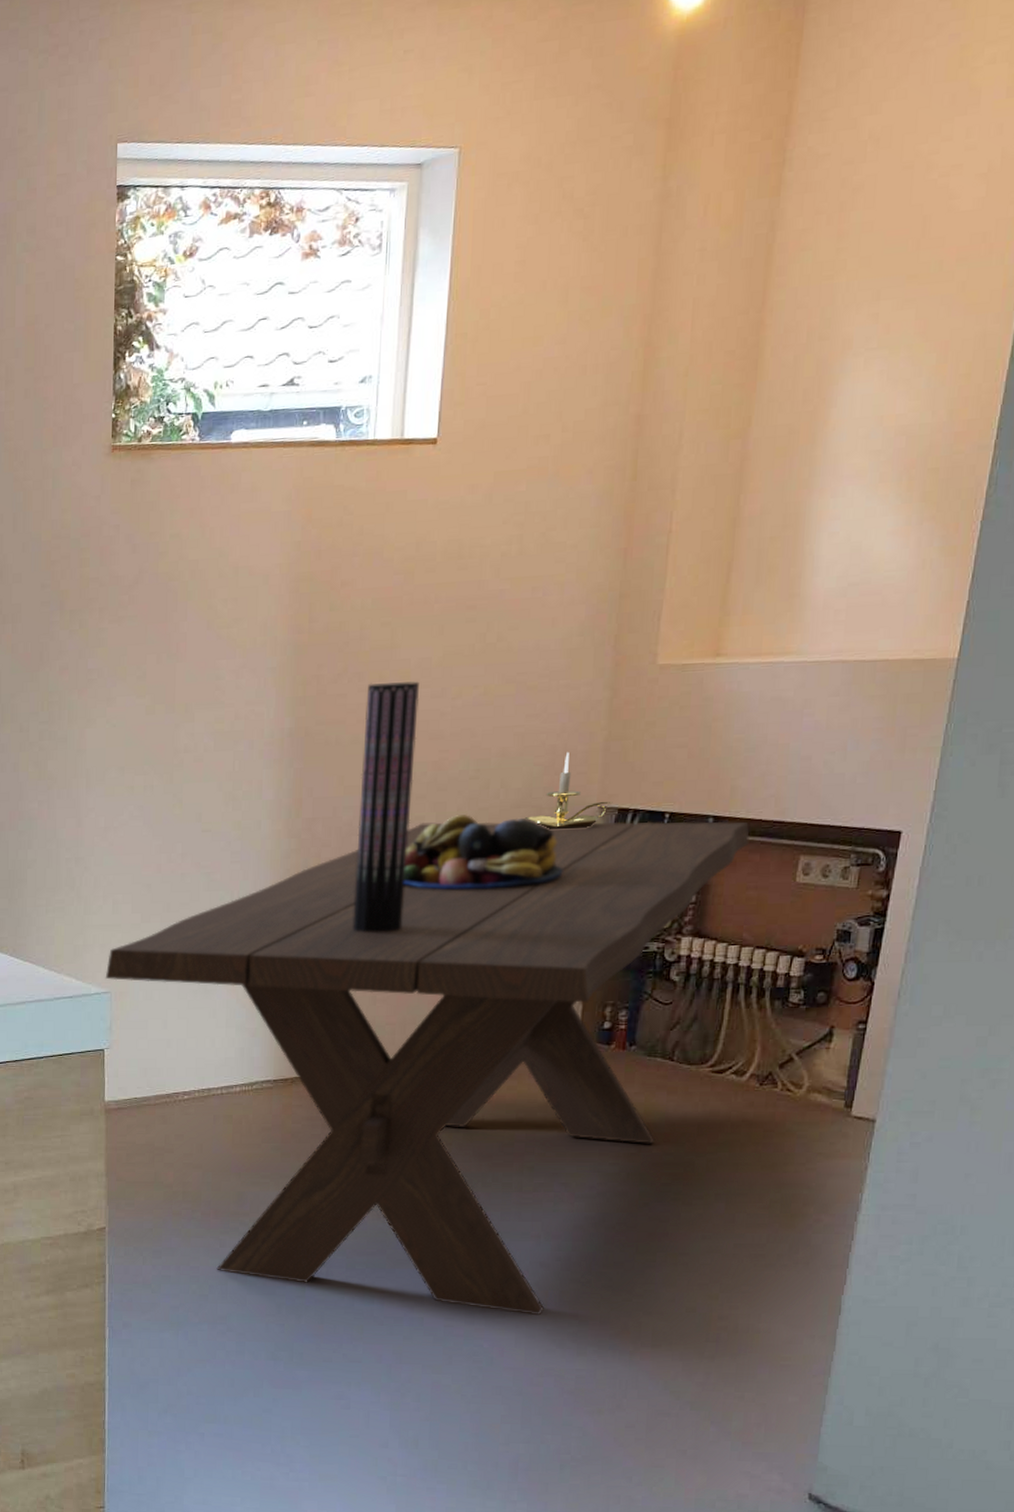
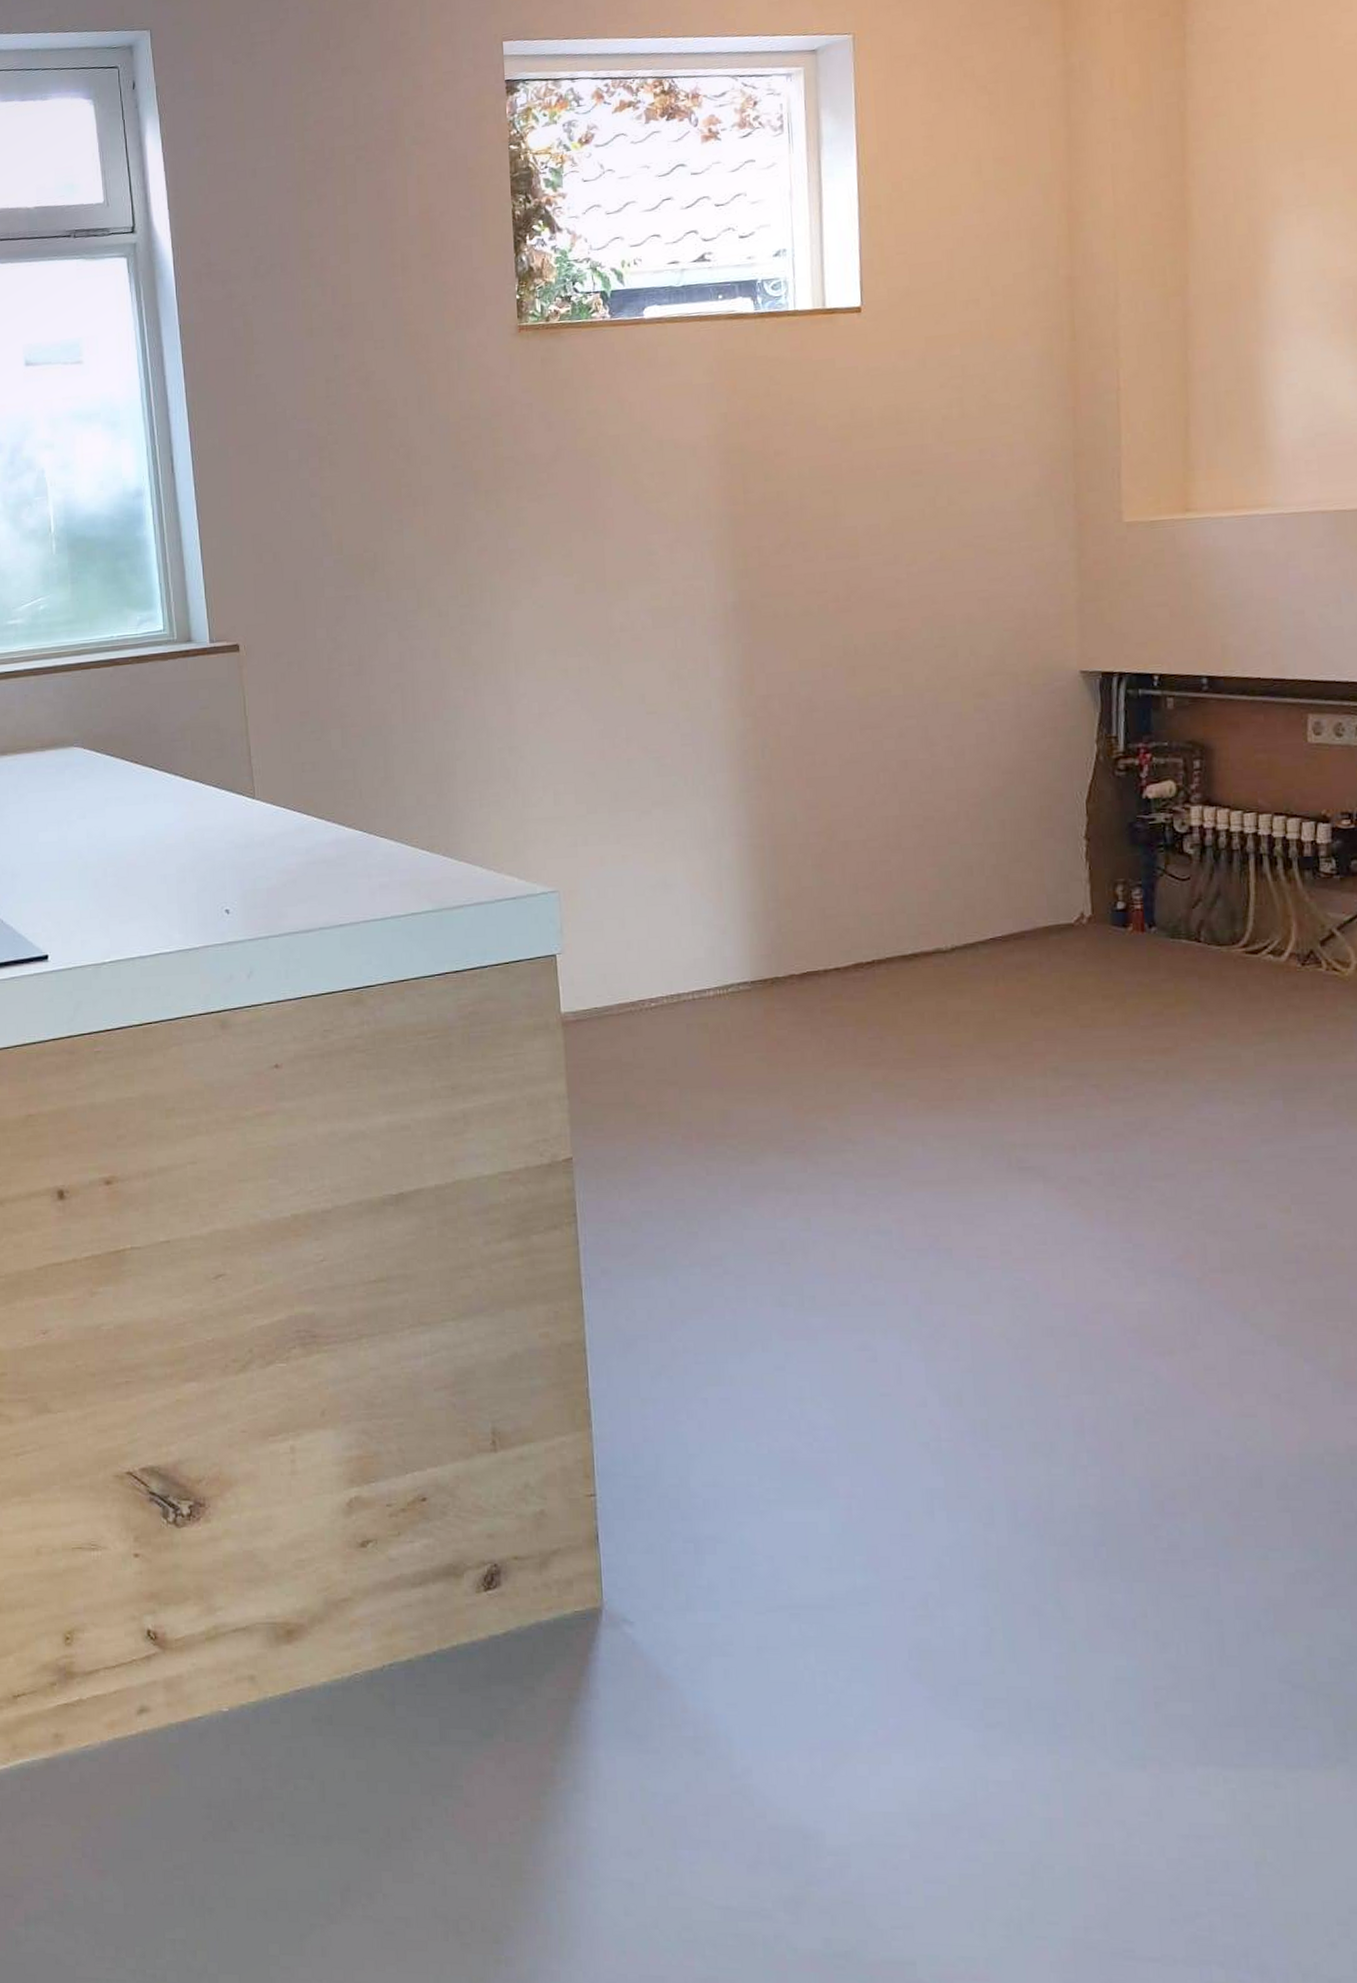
dining table: present [105,821,751,1316] -> none [551,681,1252,1241]
cylinder: present [352,681,420,934] -> none [813,549,879,816]
fruit bowl: present [404,815,563,890] -> none [873,685,1050,765]
candle holder: present [524,753,613,830] -> none [1000,616,1095,697]

